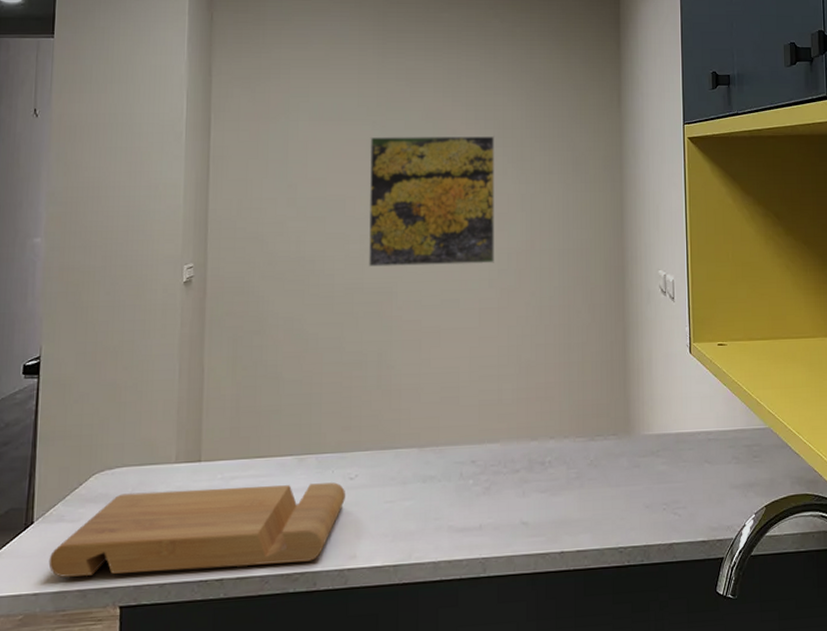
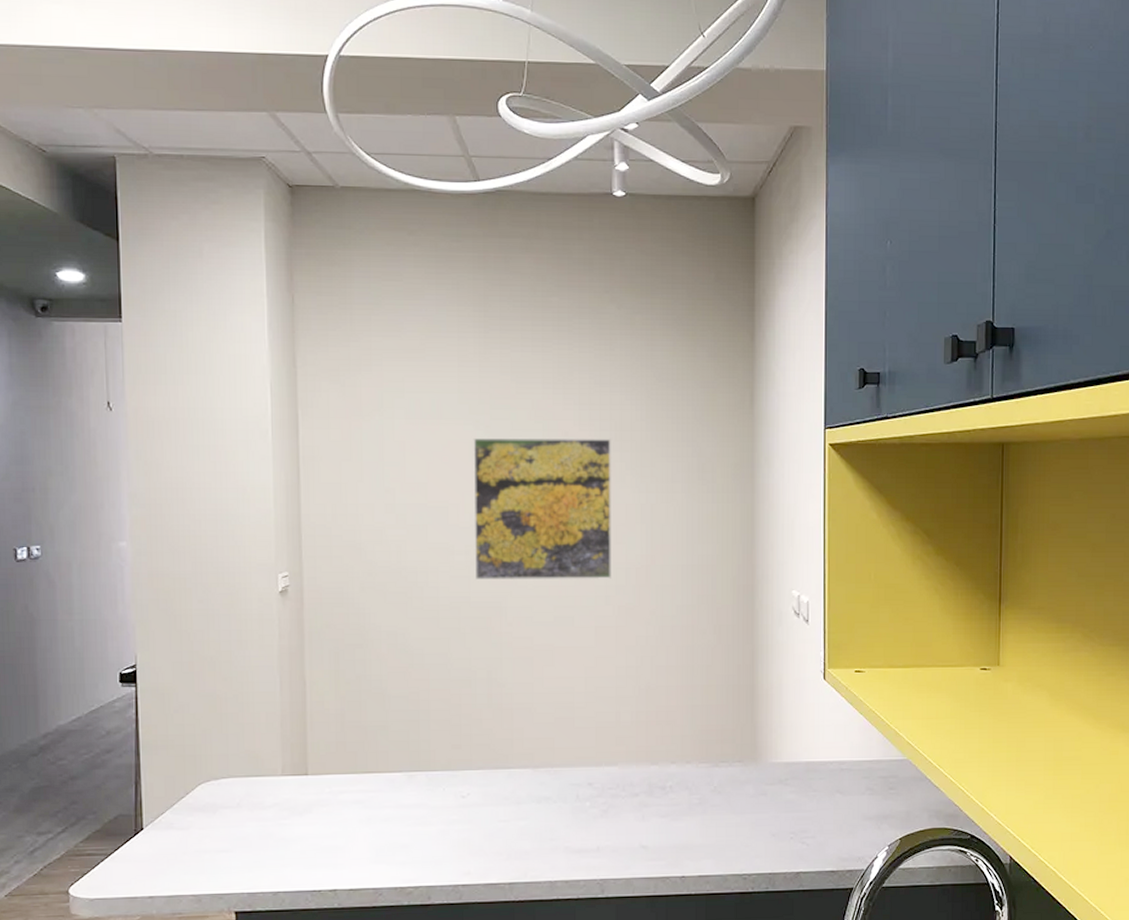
cutting board: present [48,482,346,577] -> none [161,800,459,882]

